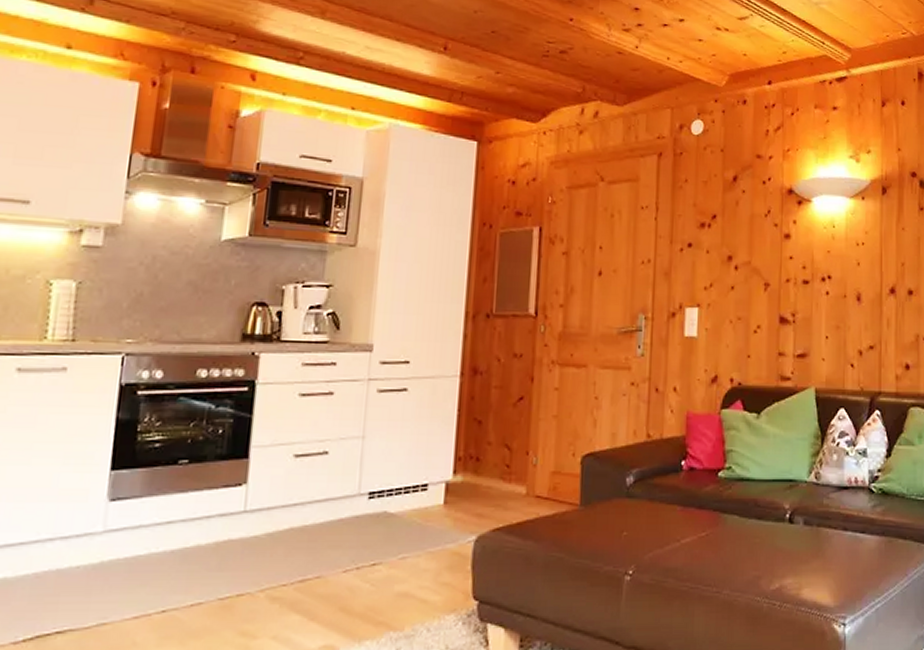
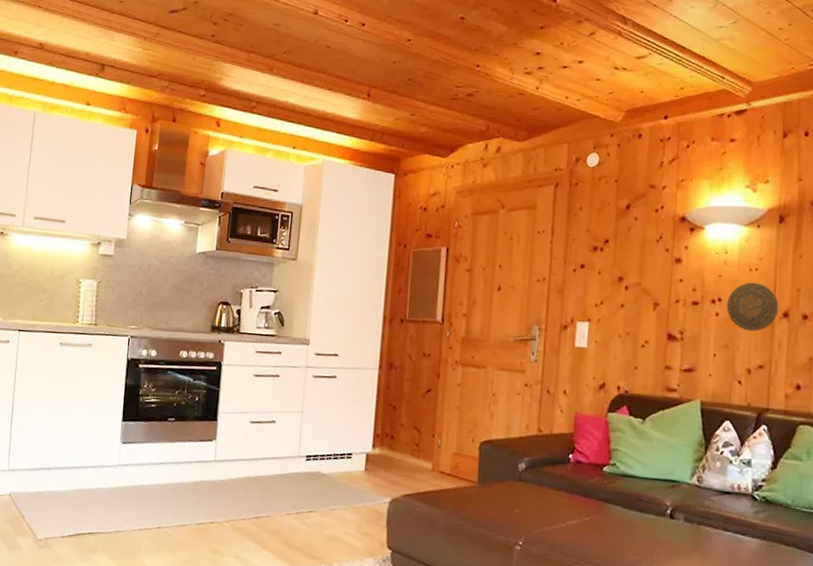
decorative plate: none [836,257,886,310] -> present [726,282,779,332]

